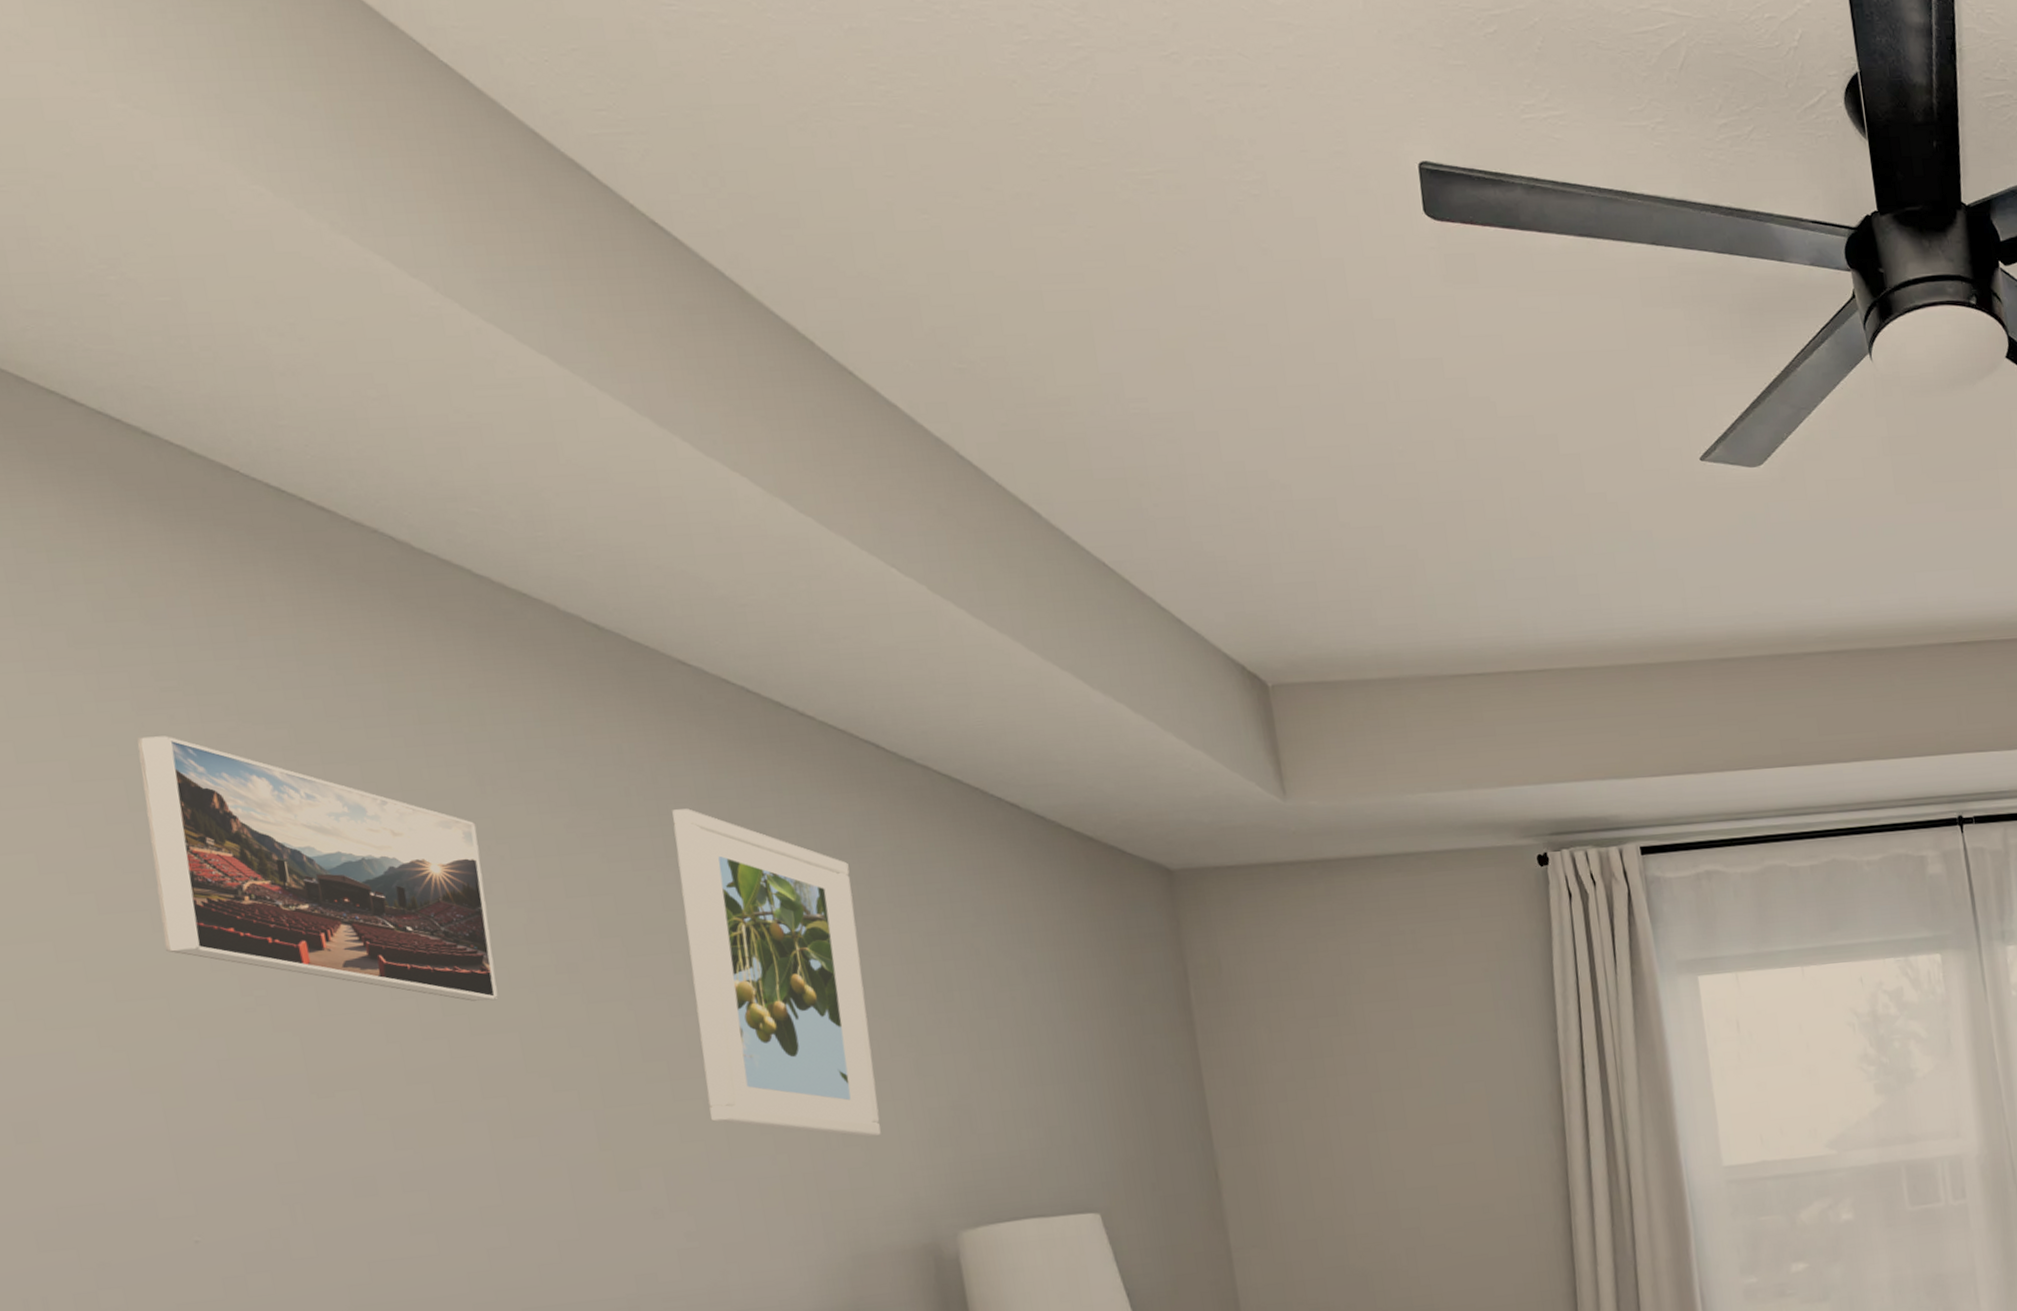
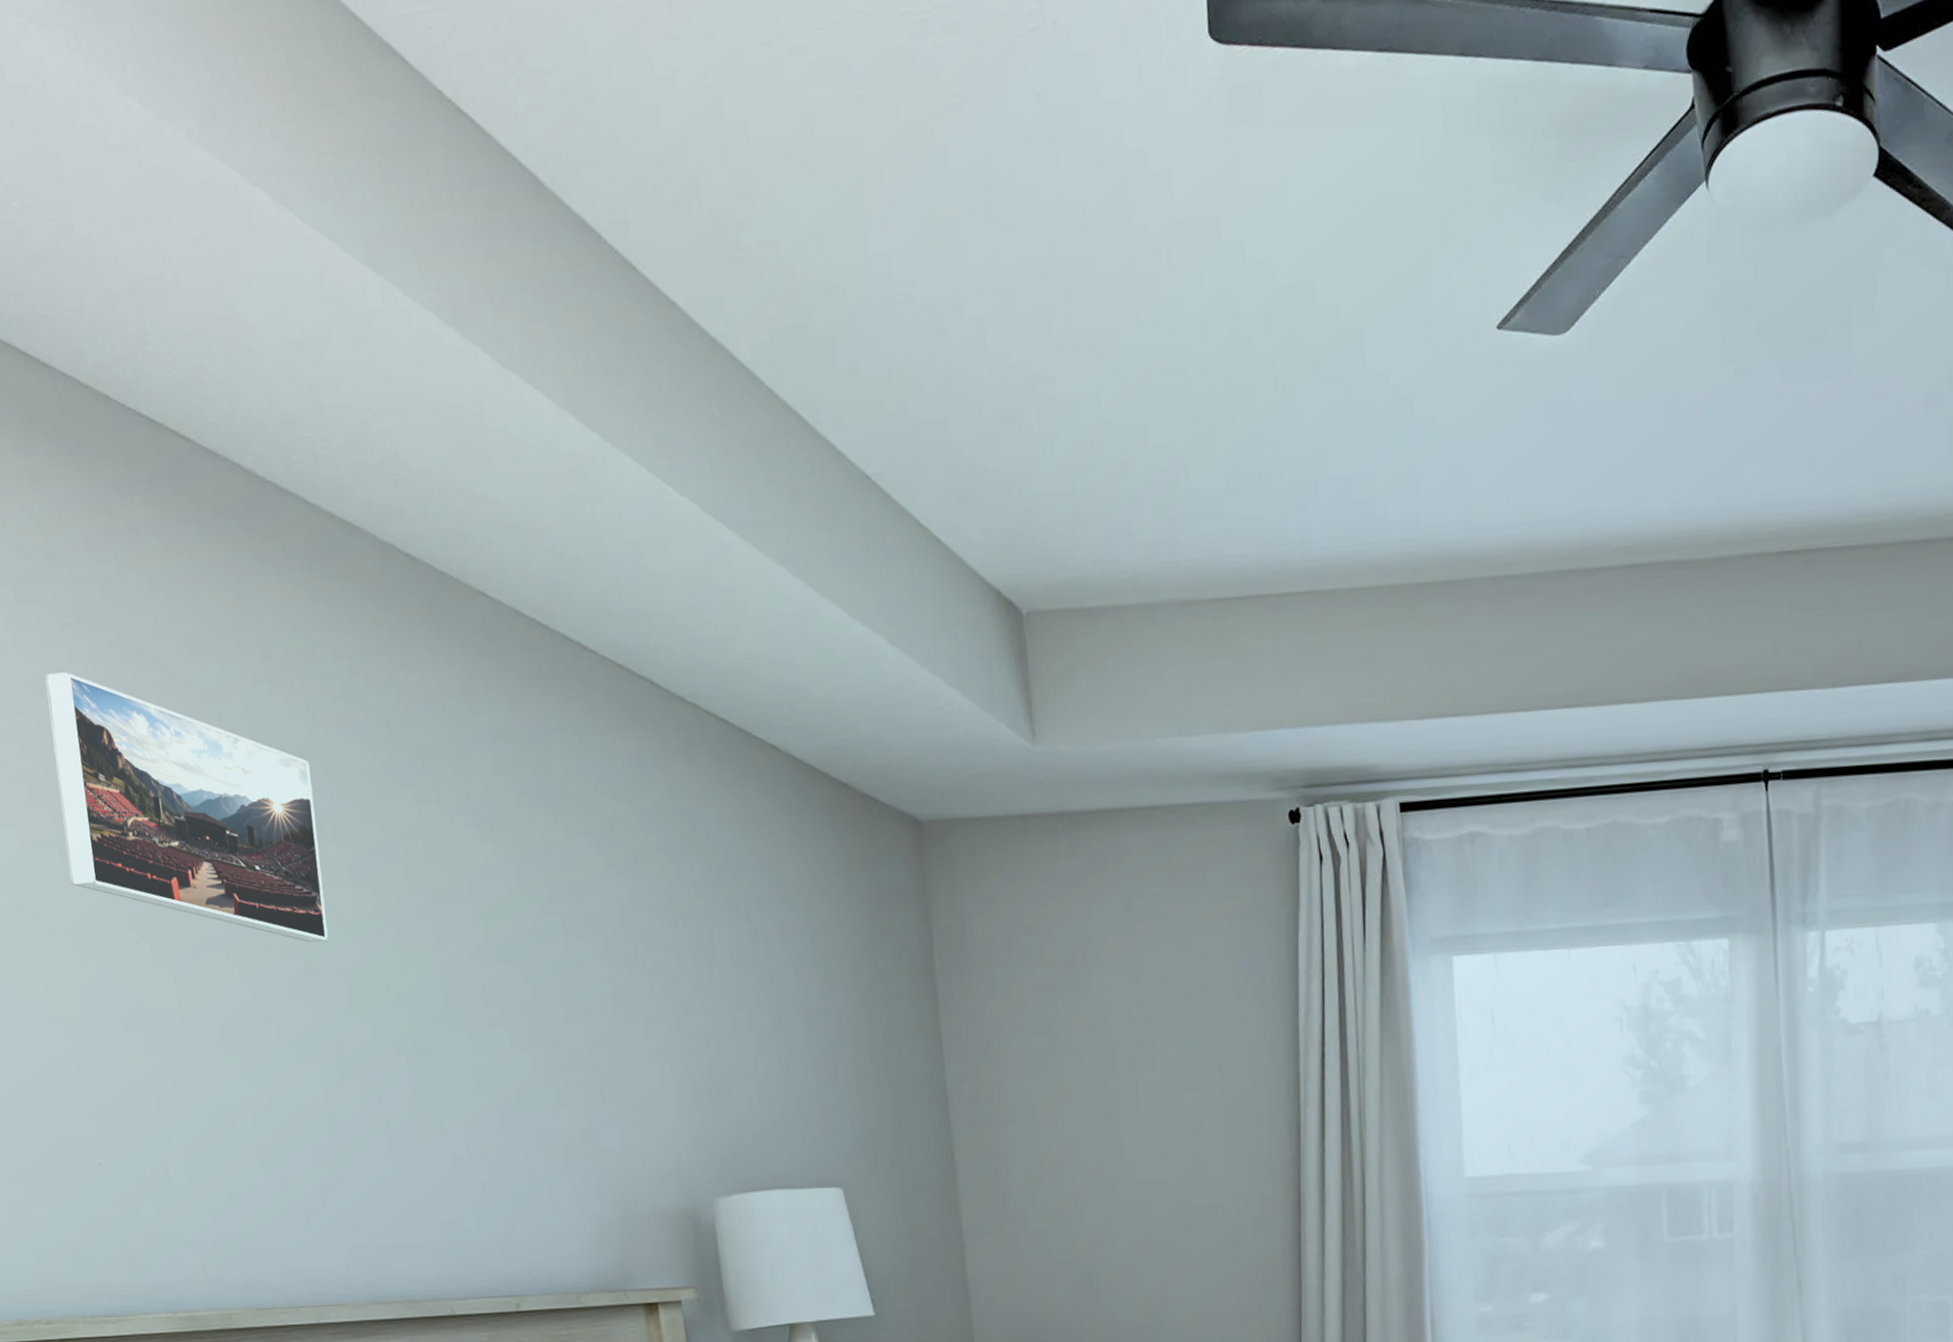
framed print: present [672,808,881,1137] -> none [472,748,649,1096]

